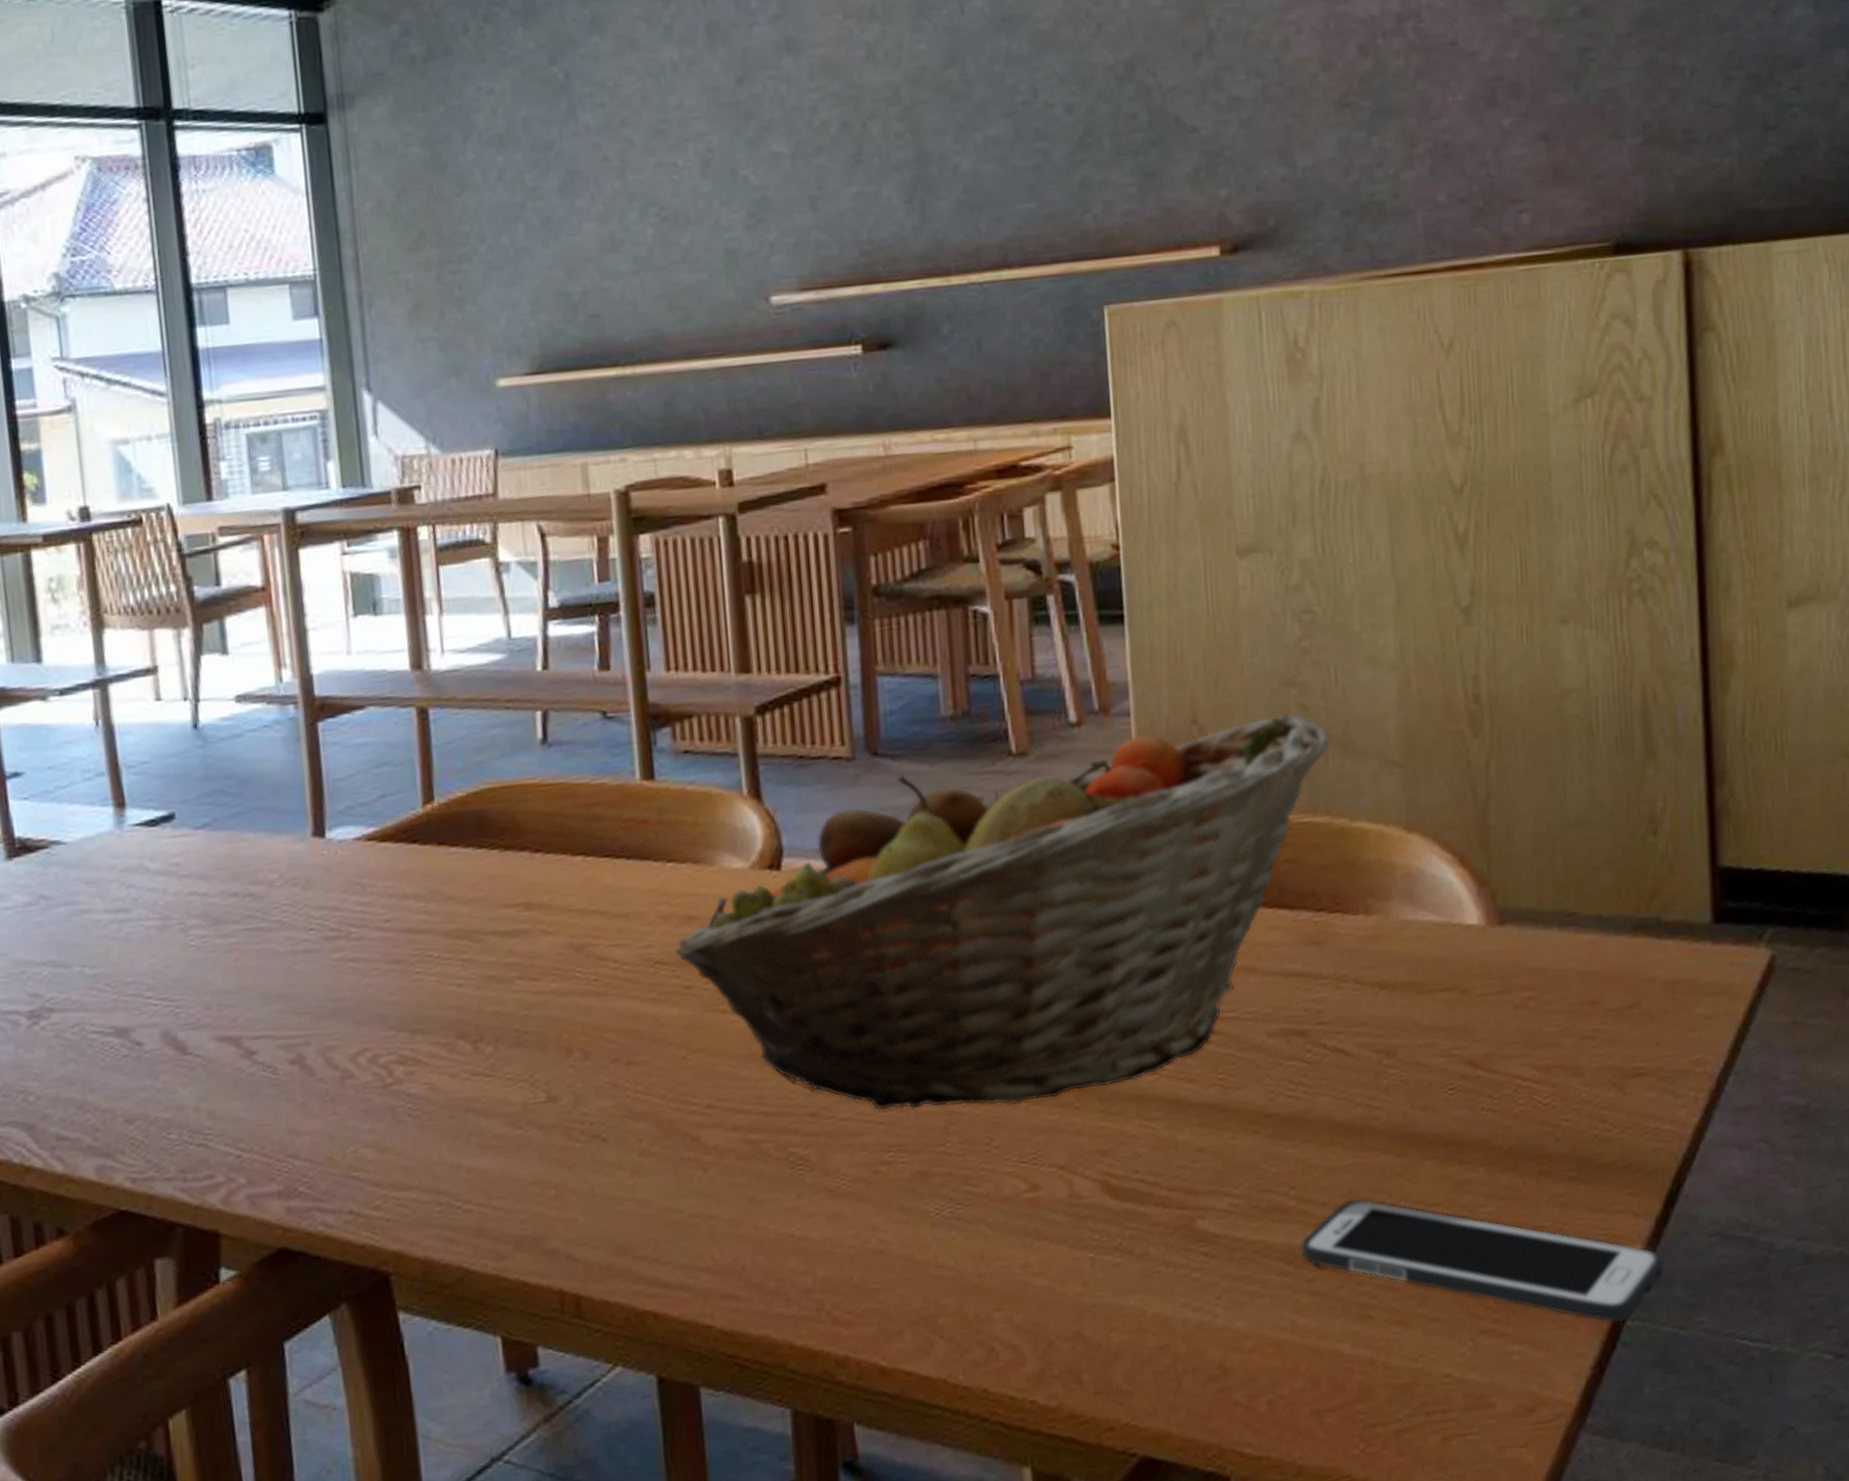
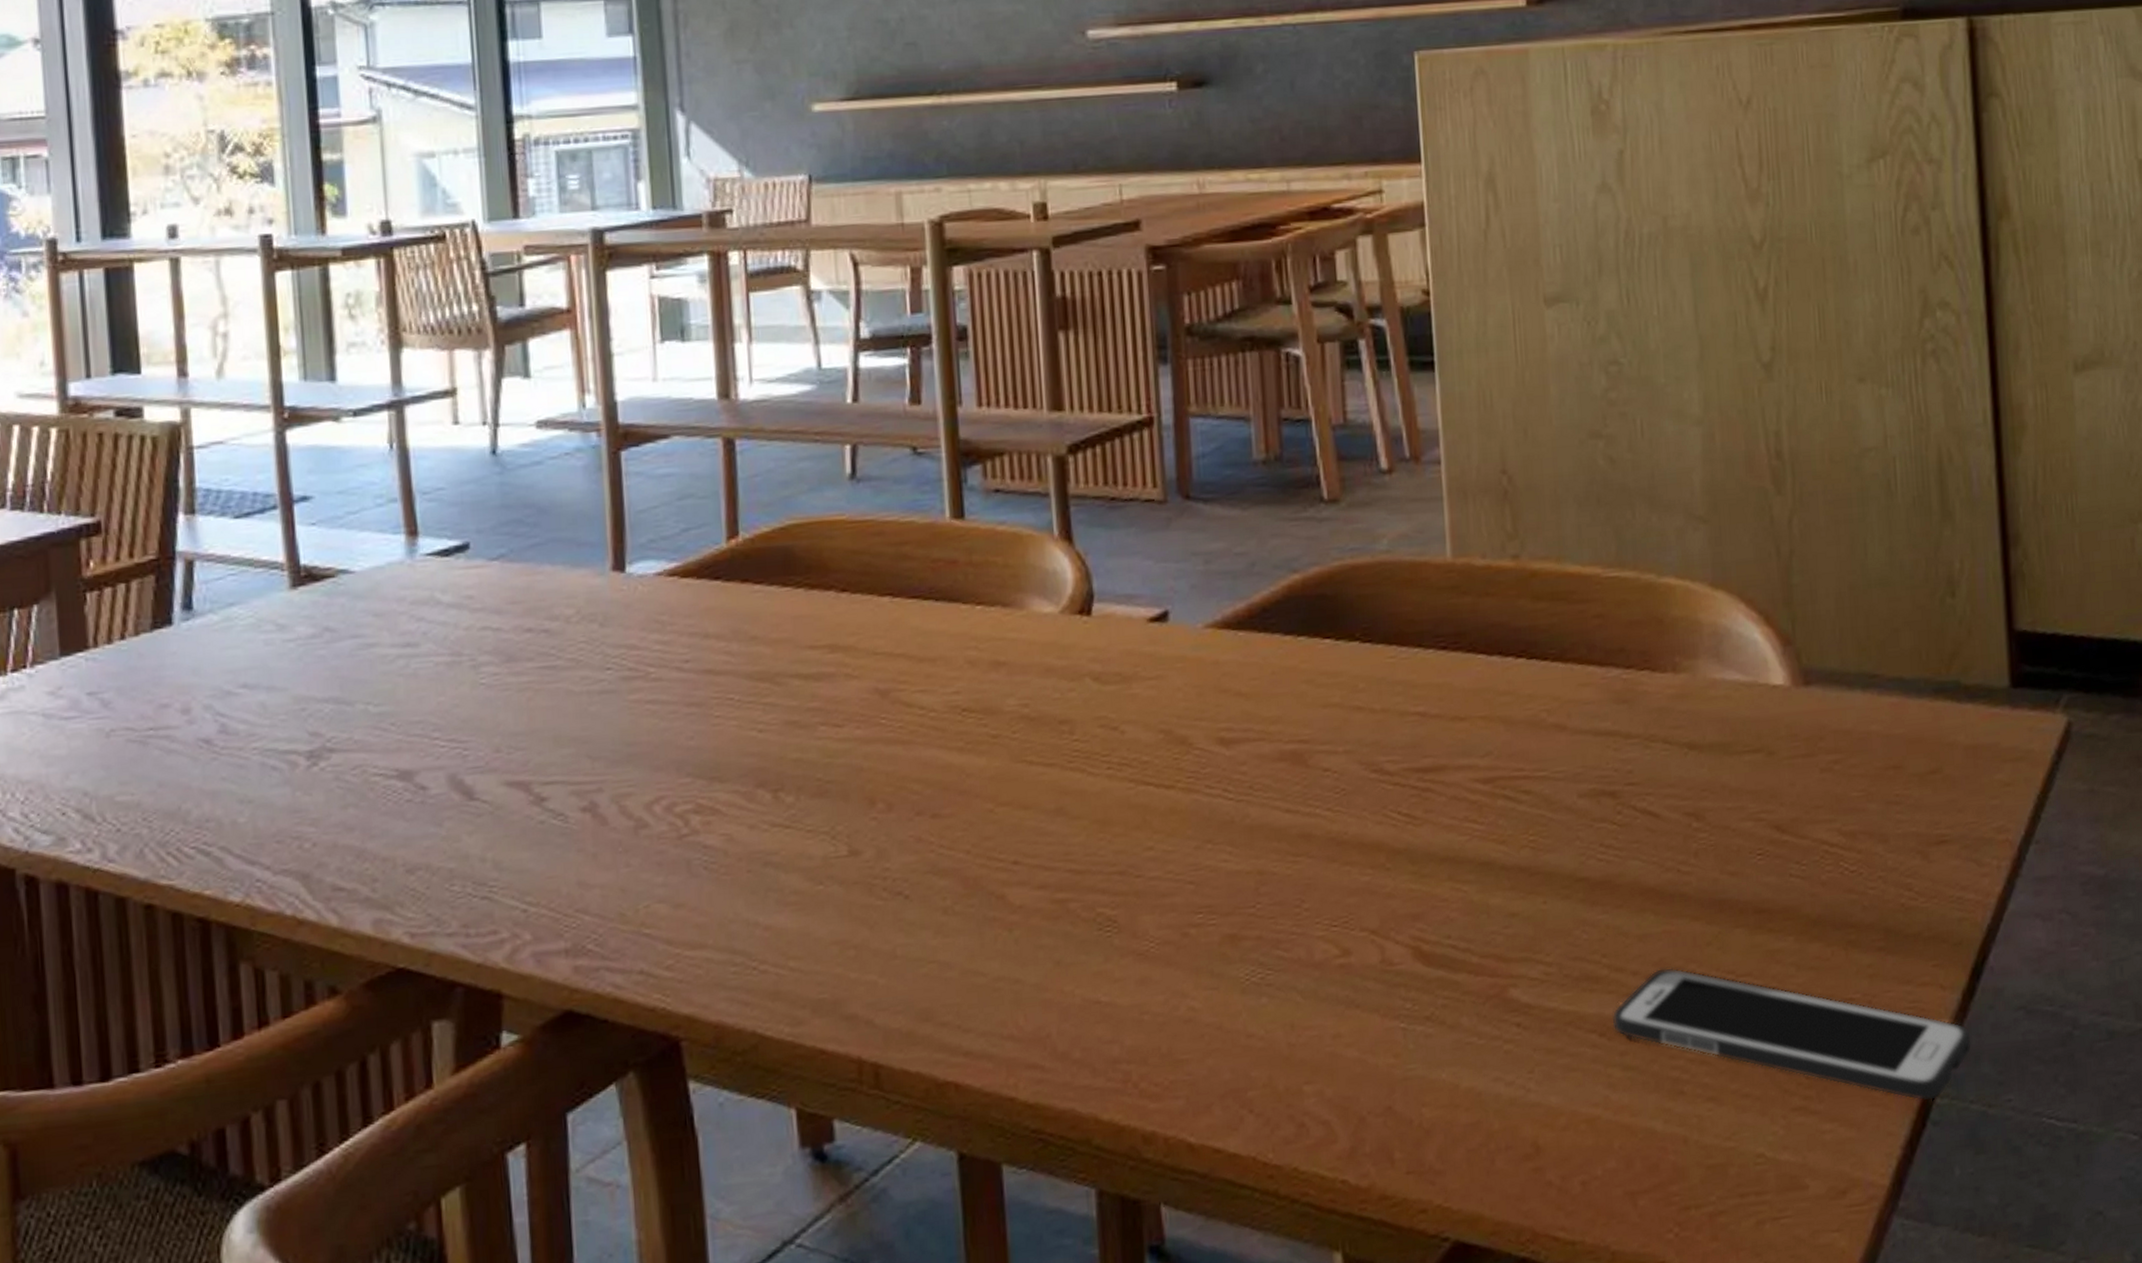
fruit basket: present [675,712,1330,1111] -> none [983,464,1637,870]

